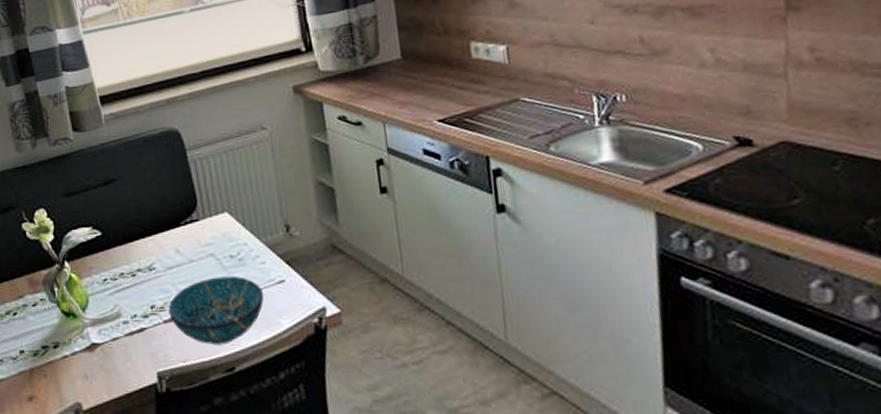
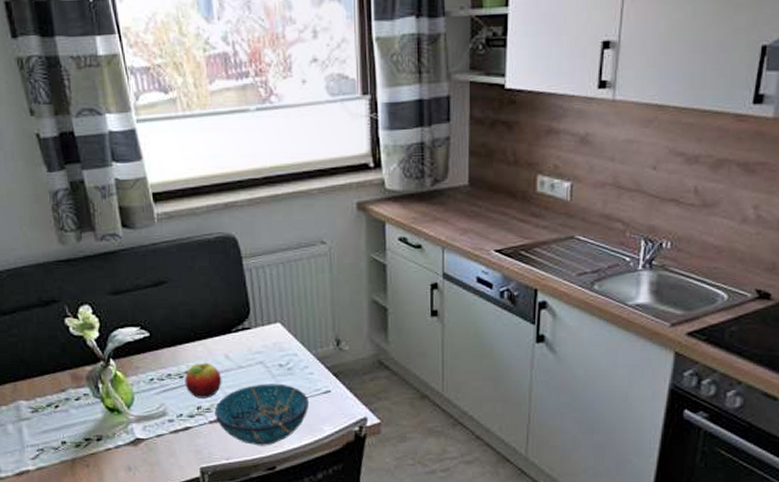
fruit: none [137,259,174,297] -> present [184,363,222,398]

